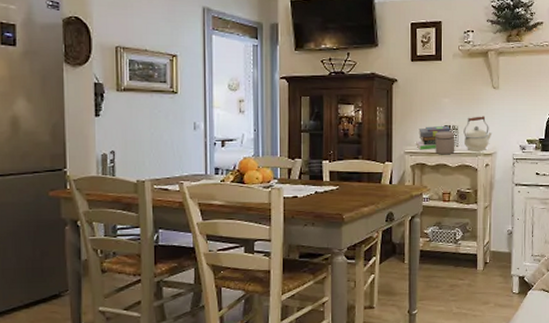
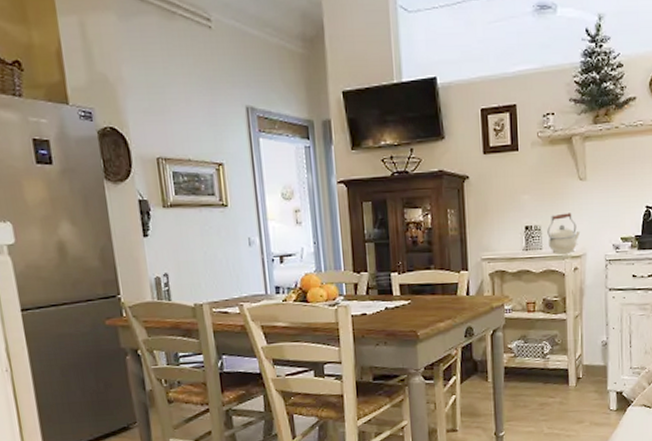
books: present [416,125,451,150] -> none [494,226,532,256]
jar: present [435,131,455,155] -> none [515,232,539,260]

